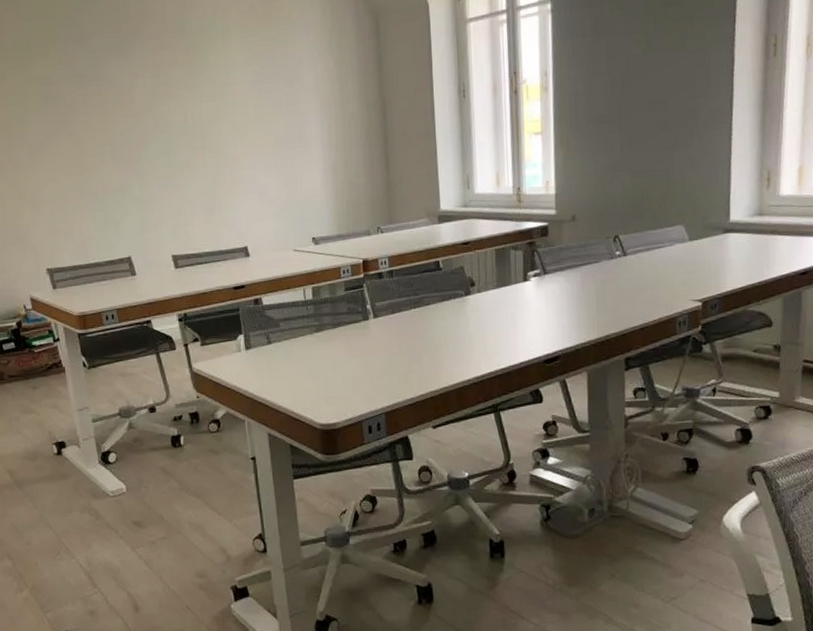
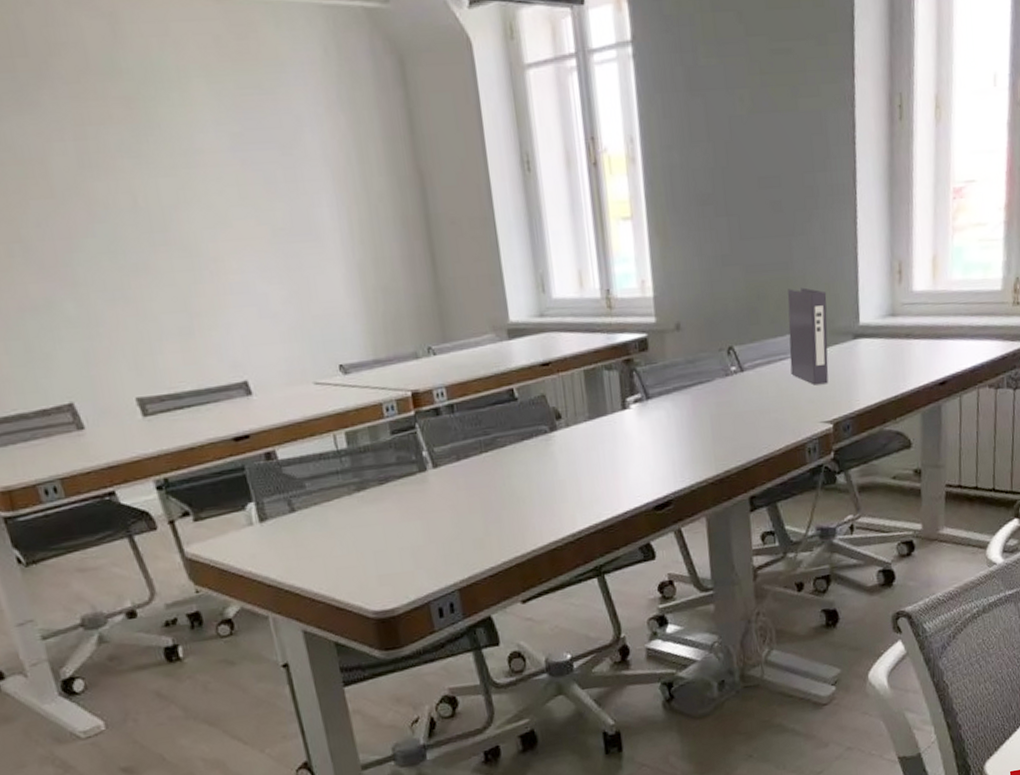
binder: none [666,190,702,270] -> present [787,287,829,386]

